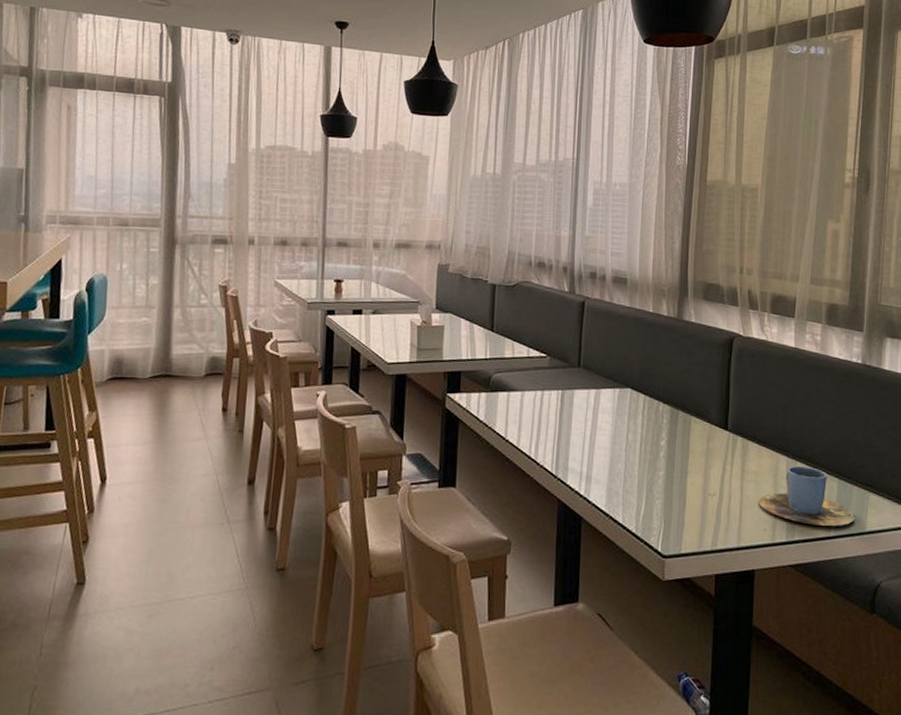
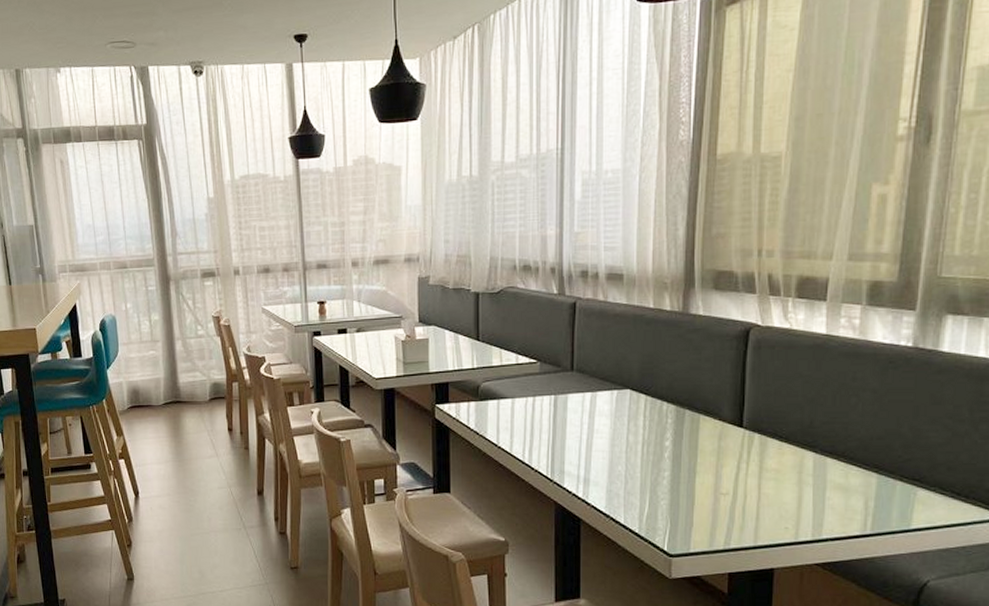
cup: present [759,465,855,526] -> none [780,461,897,524]

